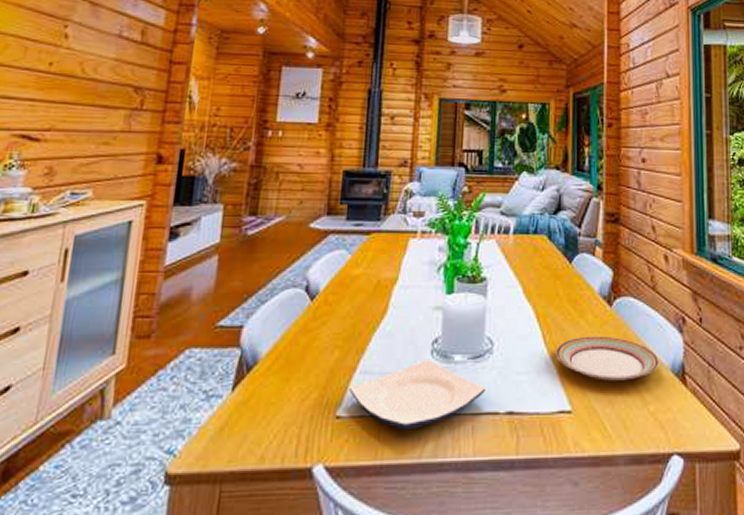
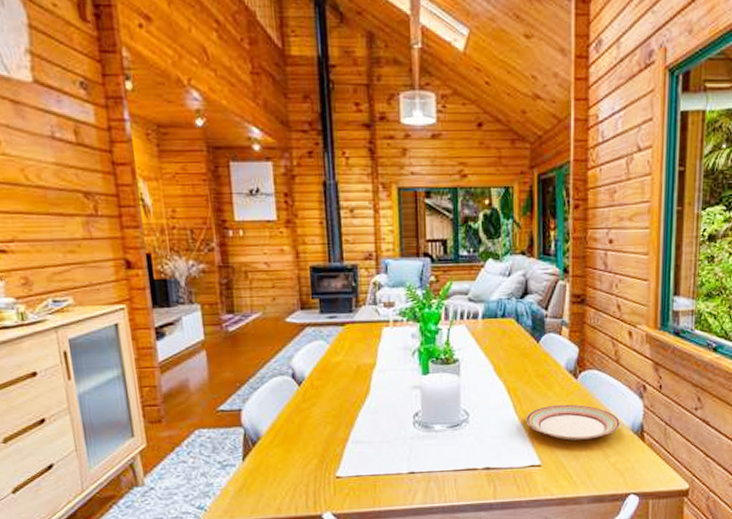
plate: present [348,358,486,430] -> none [343,429,465,485]

